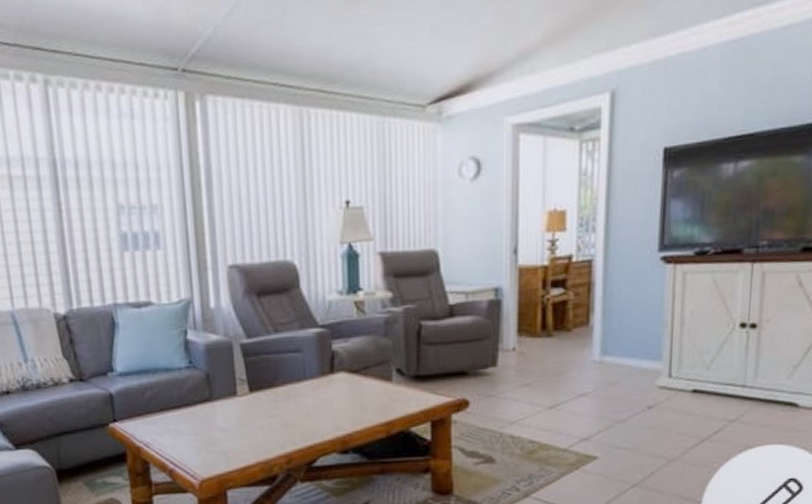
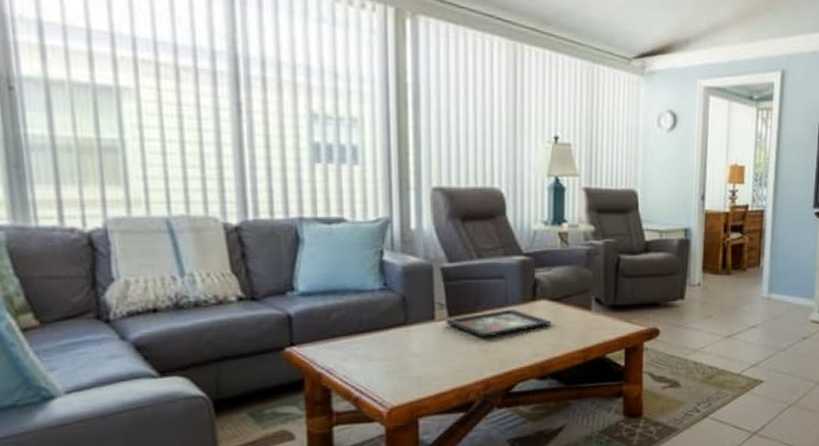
decorative tray: none [247,382,352,412] -> present [445,309,552,338]

